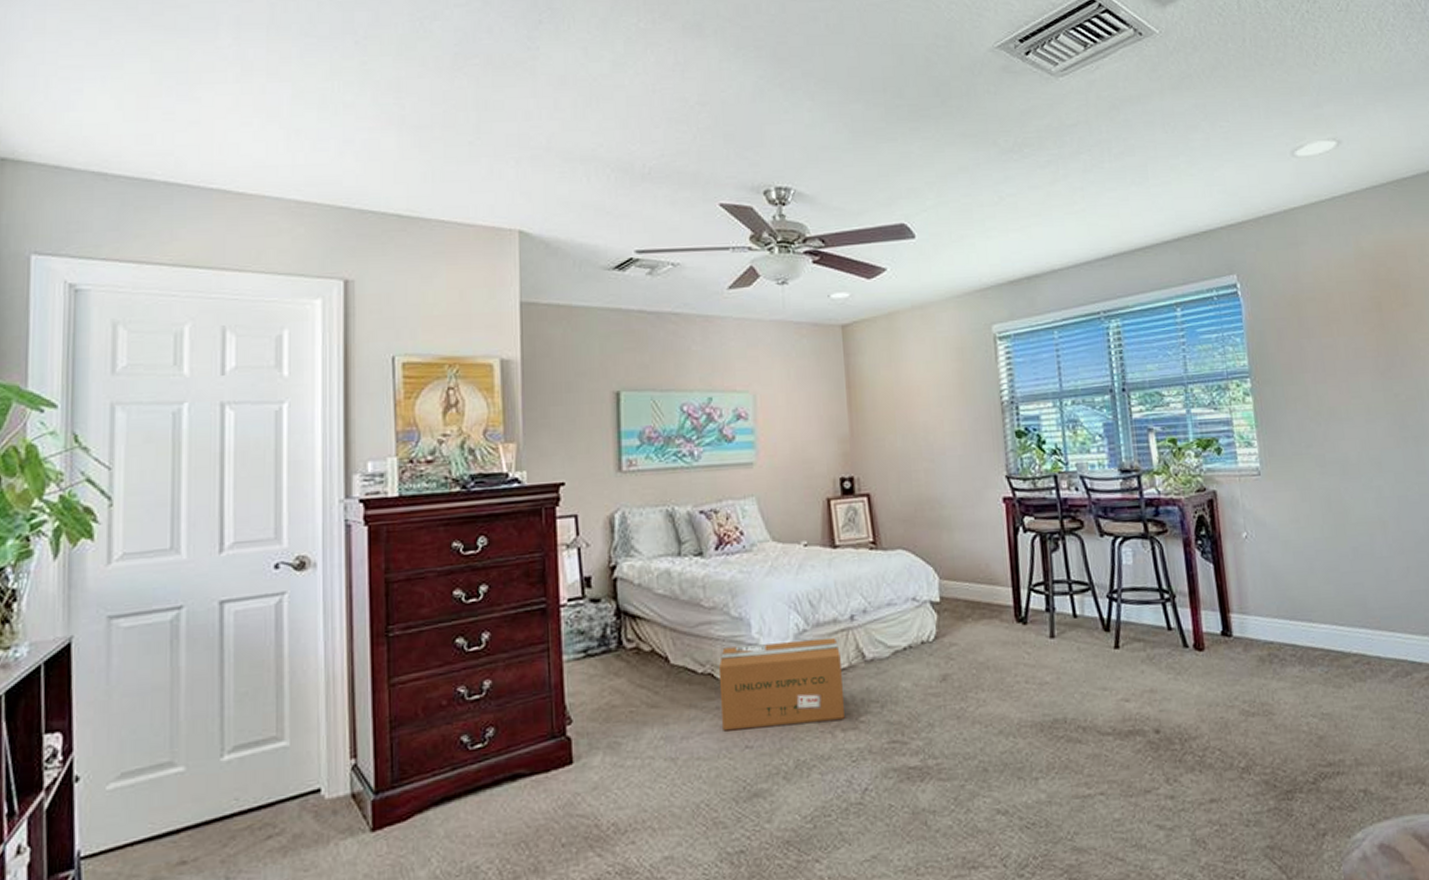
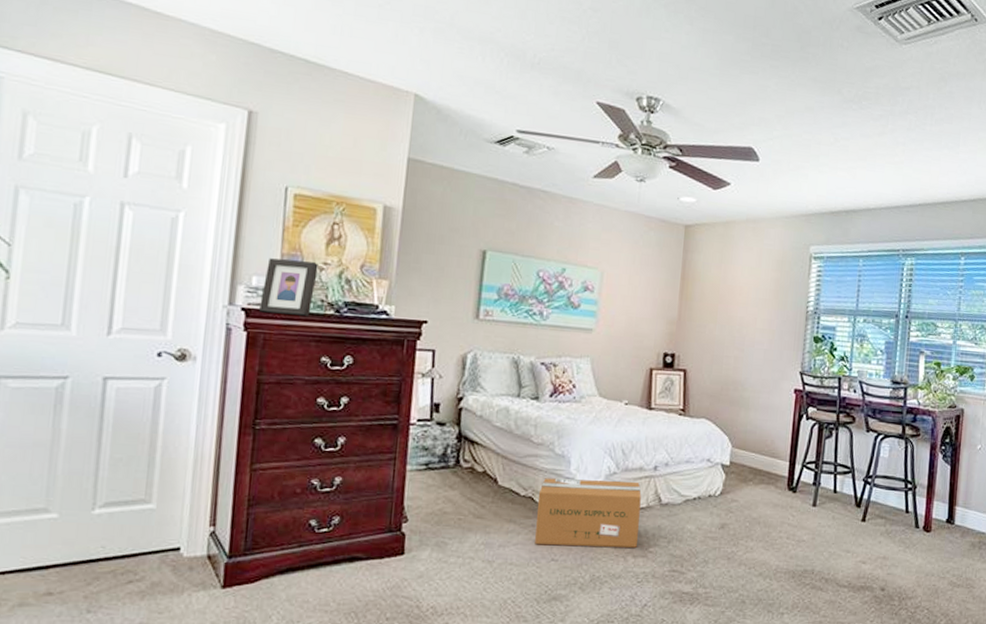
picture frame: none [379,436,437,503] -> present [259,258,318,317]

